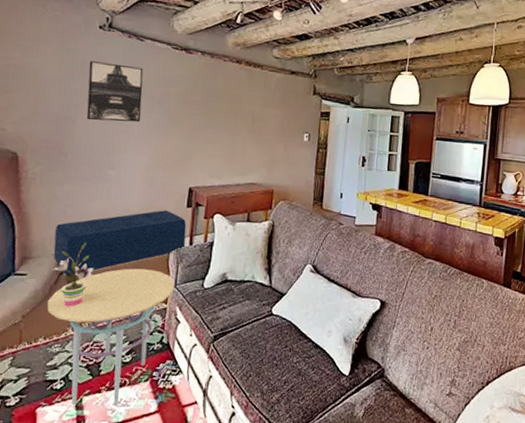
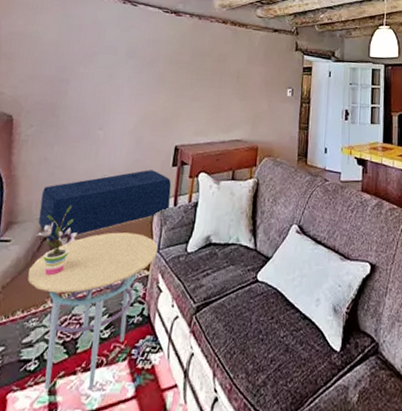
wall art: present [86,61,144,123] -> none [80,26,136,83]

